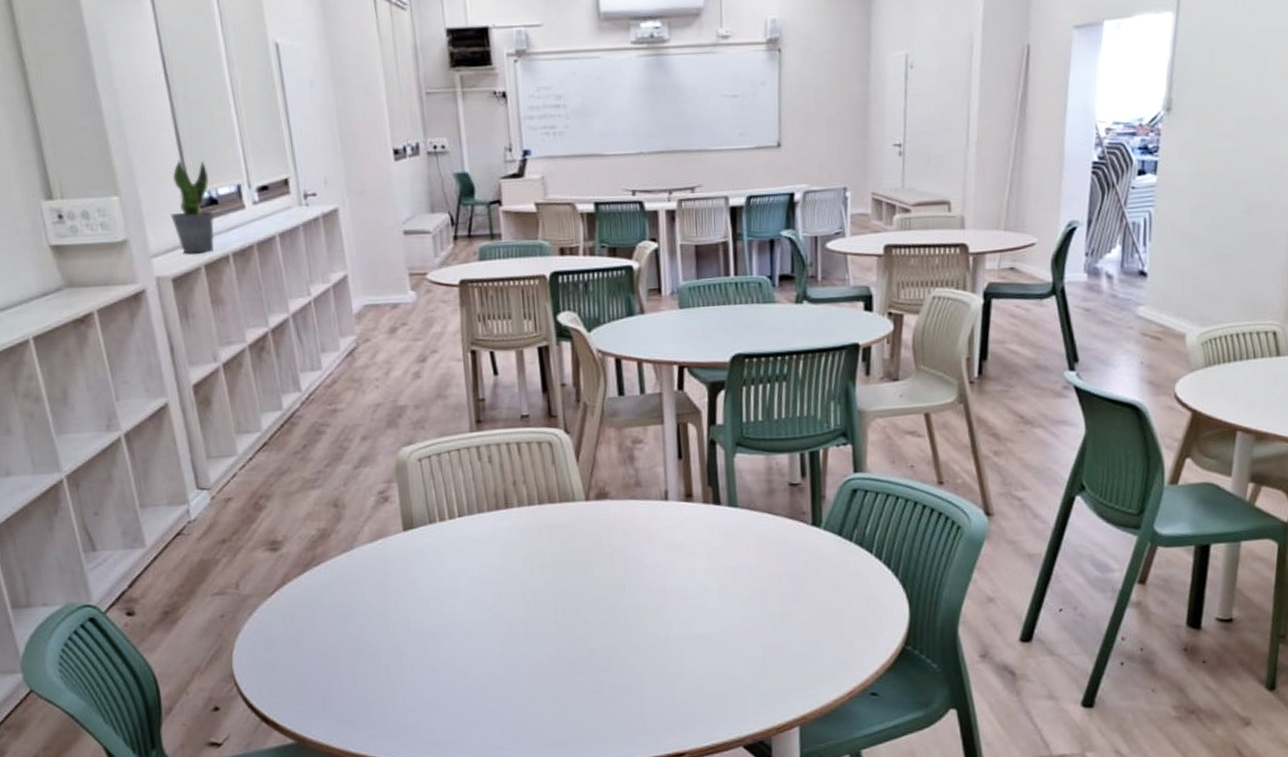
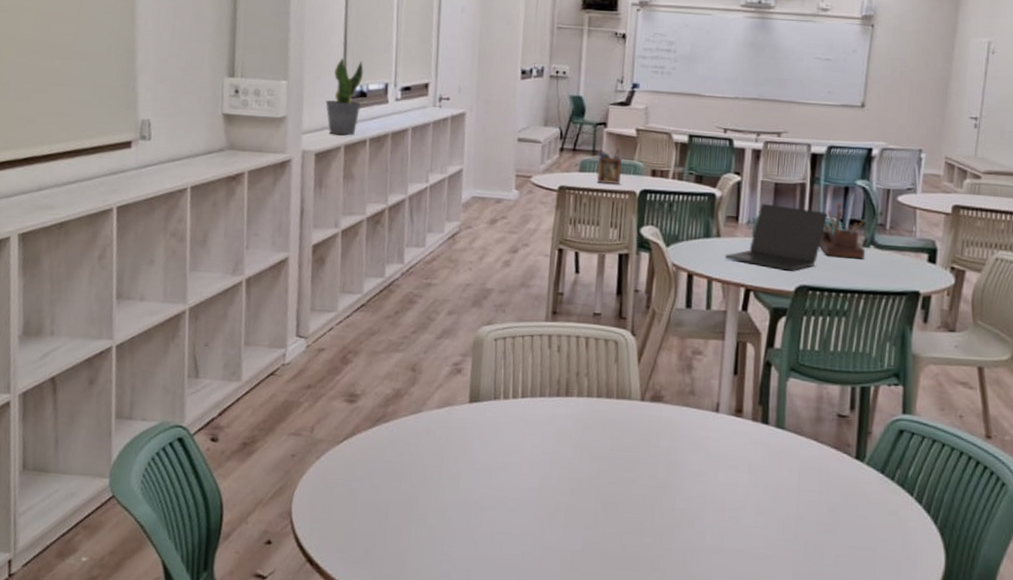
desk organizer: none [497,229,527,271] -> present [596,149,622,185]
laptop: none [651,269,756,341] -> present [724,203,829,271]
desk organizer: none [750,258,800,319] -> present [819,202,866,259]

